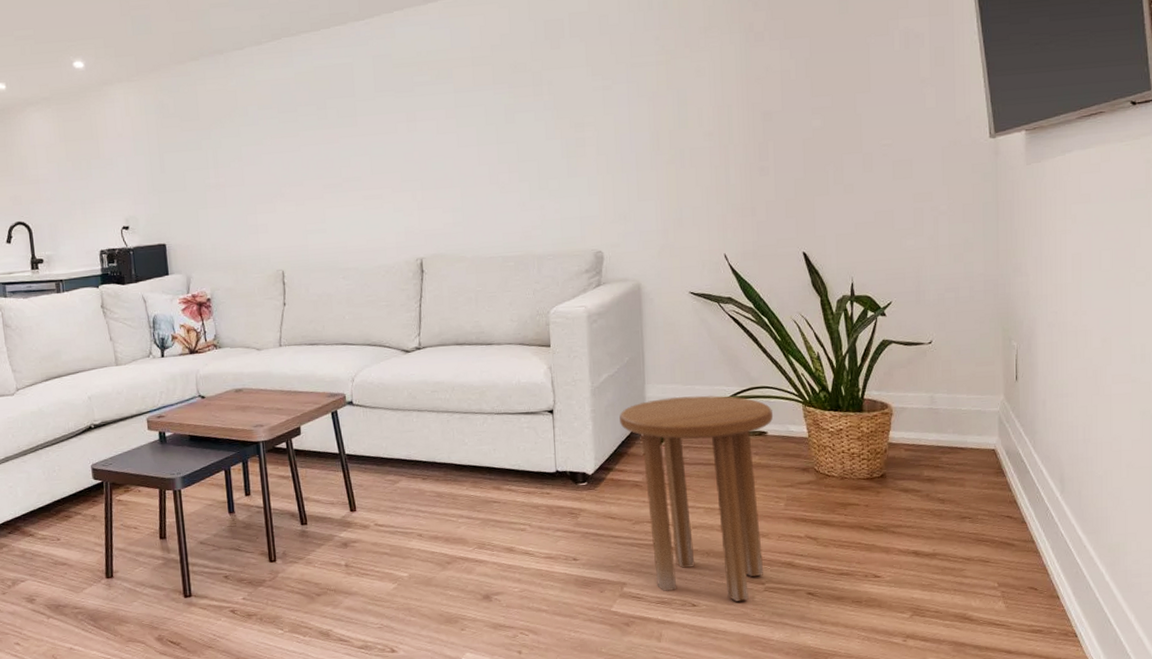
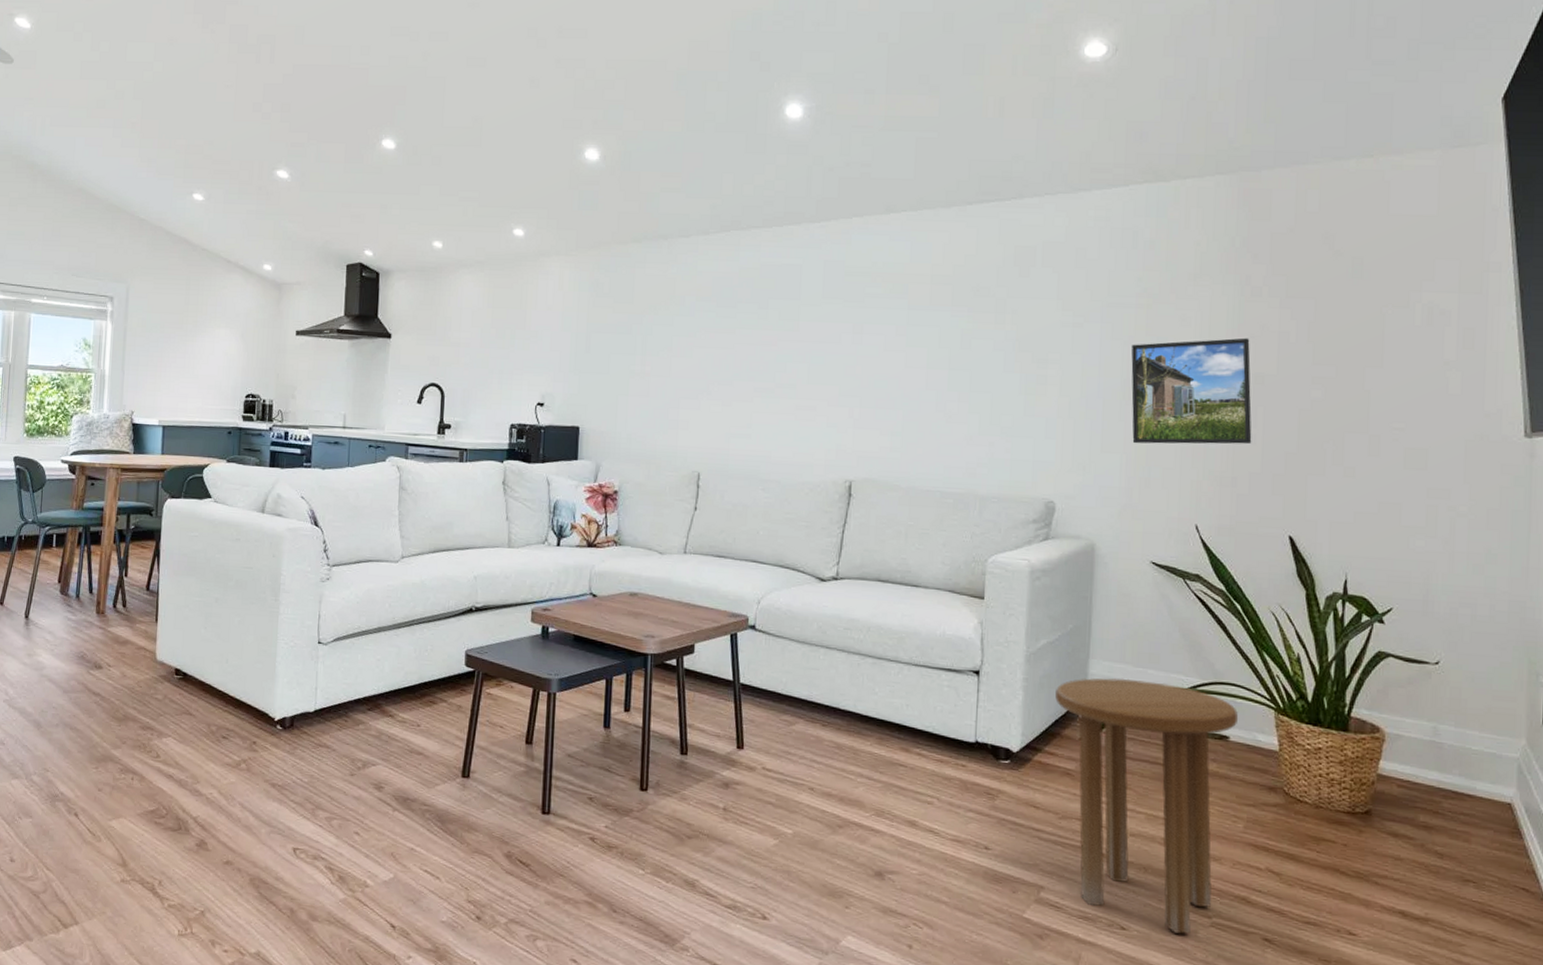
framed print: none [656,80,766,190] -> present [1131,337,1252,444]

